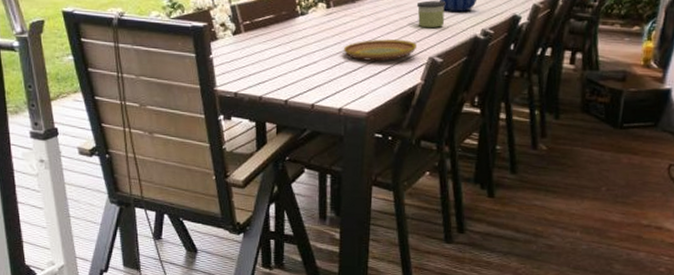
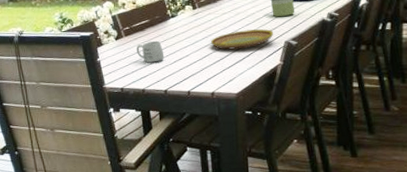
mug: none [257,40,288,67] -> present [137,40,165,63]

